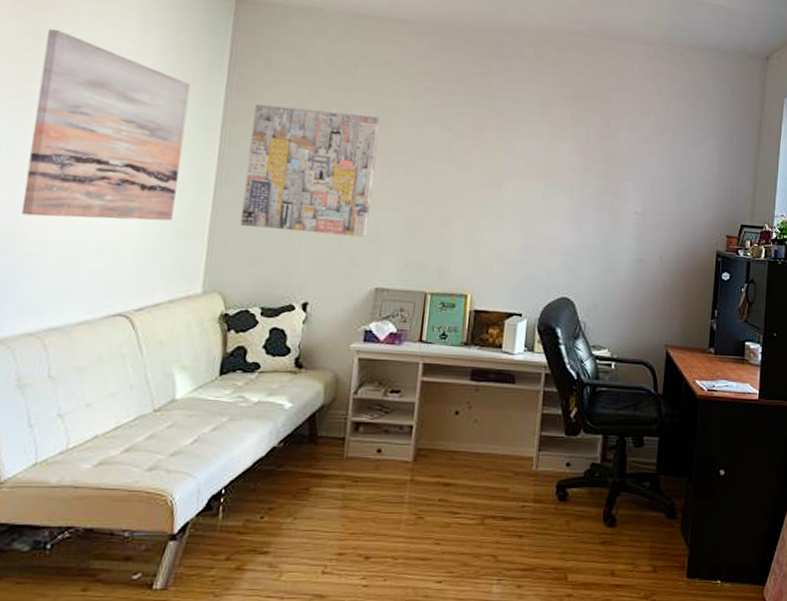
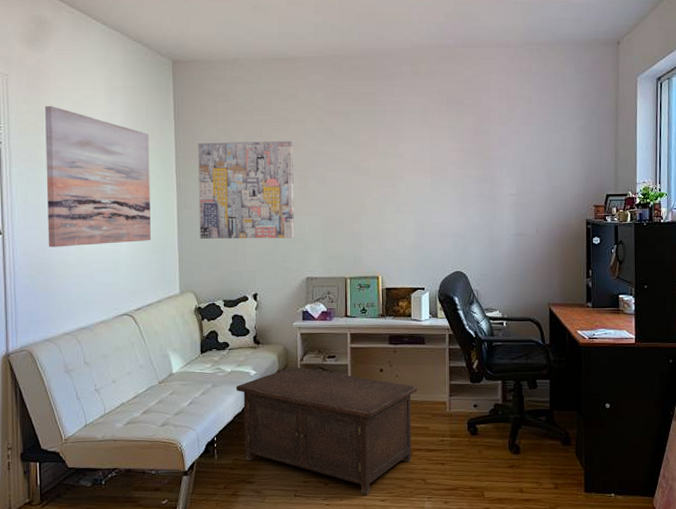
cabinet: none [260,400,500,574] -> present [235,366,418,495]

